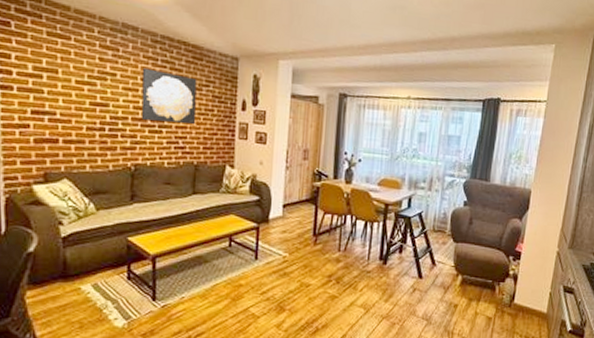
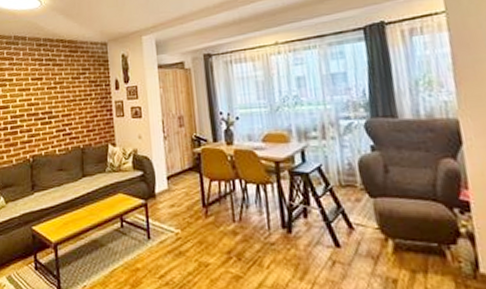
wall art: present [141,68,197,125] -> none [31,68,78,115]

